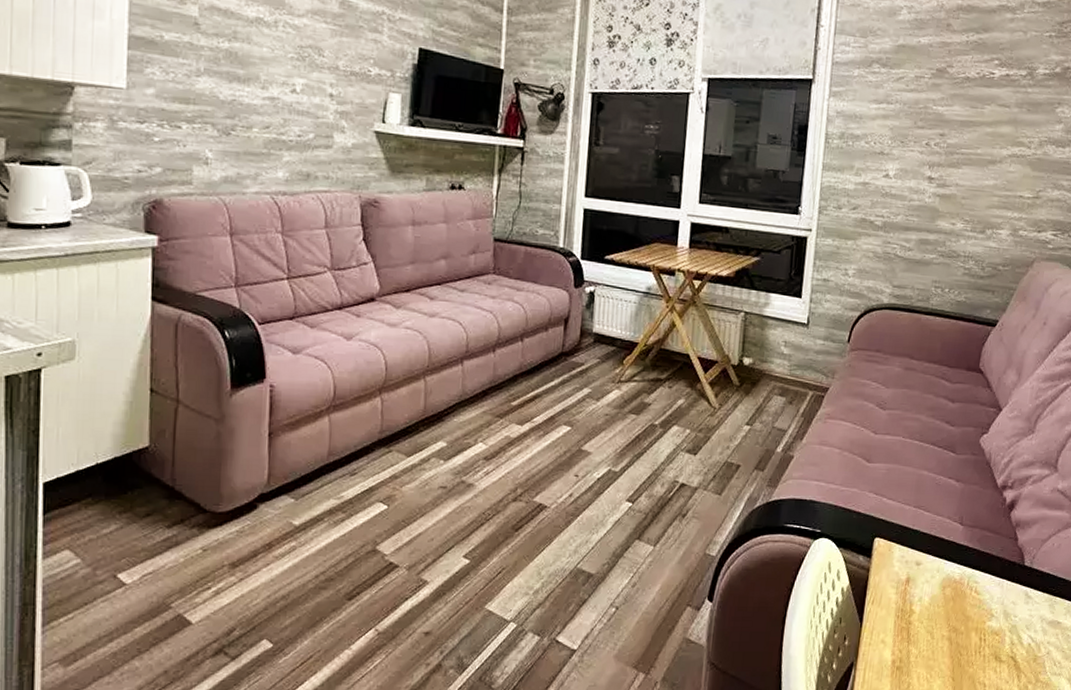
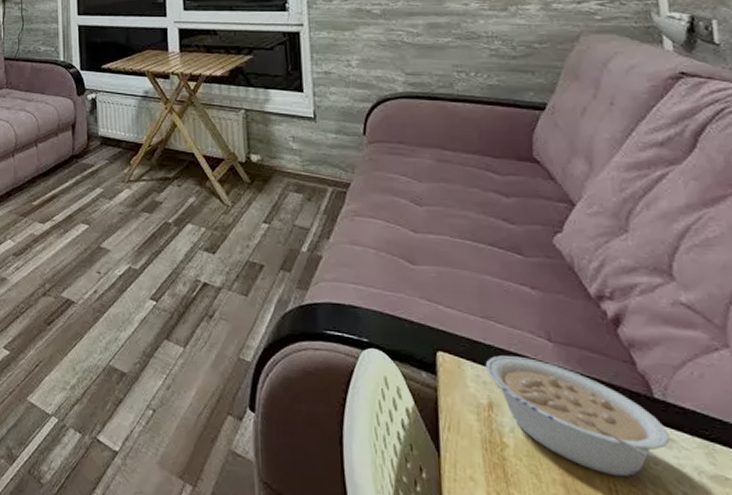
legume: none [909,538,1029,628] -> present [485,355,670,477]

